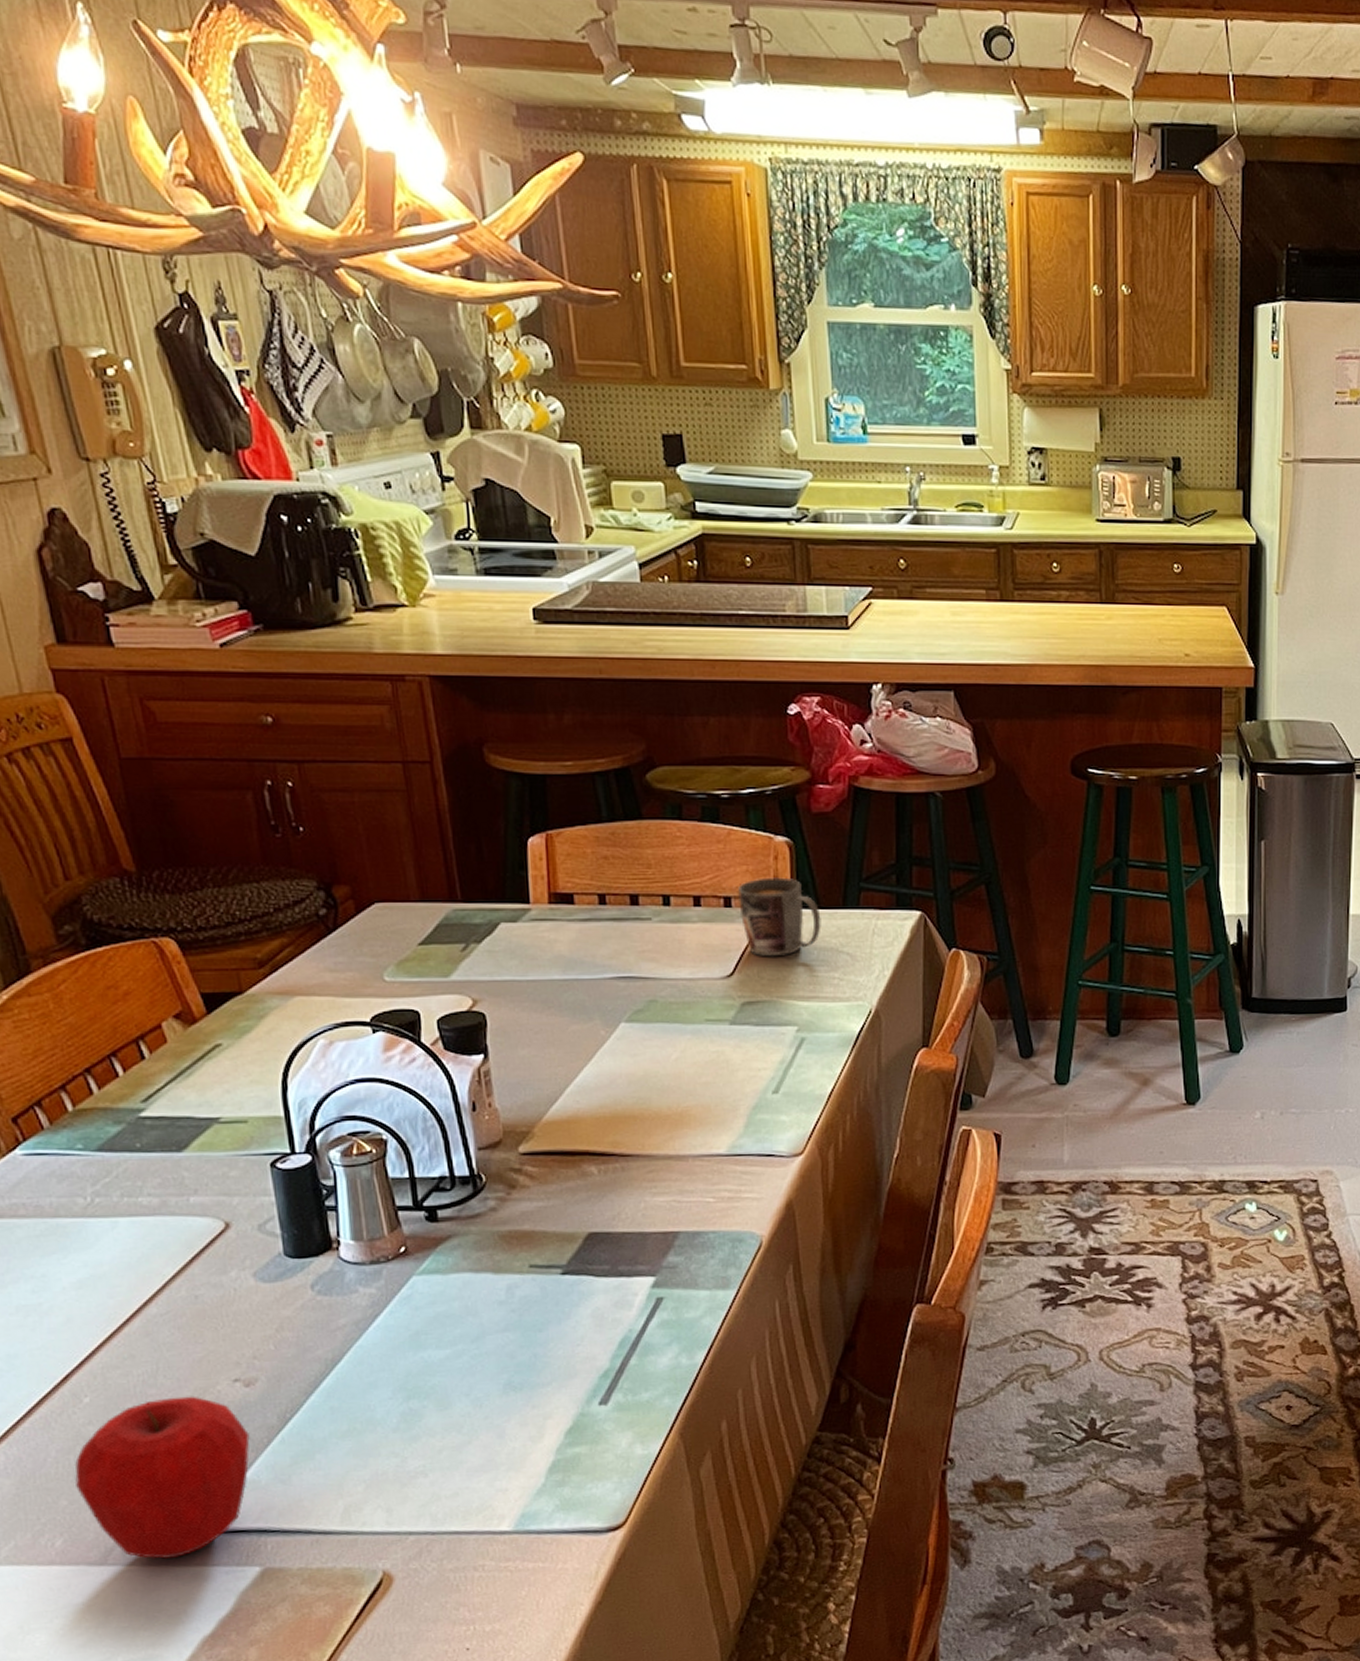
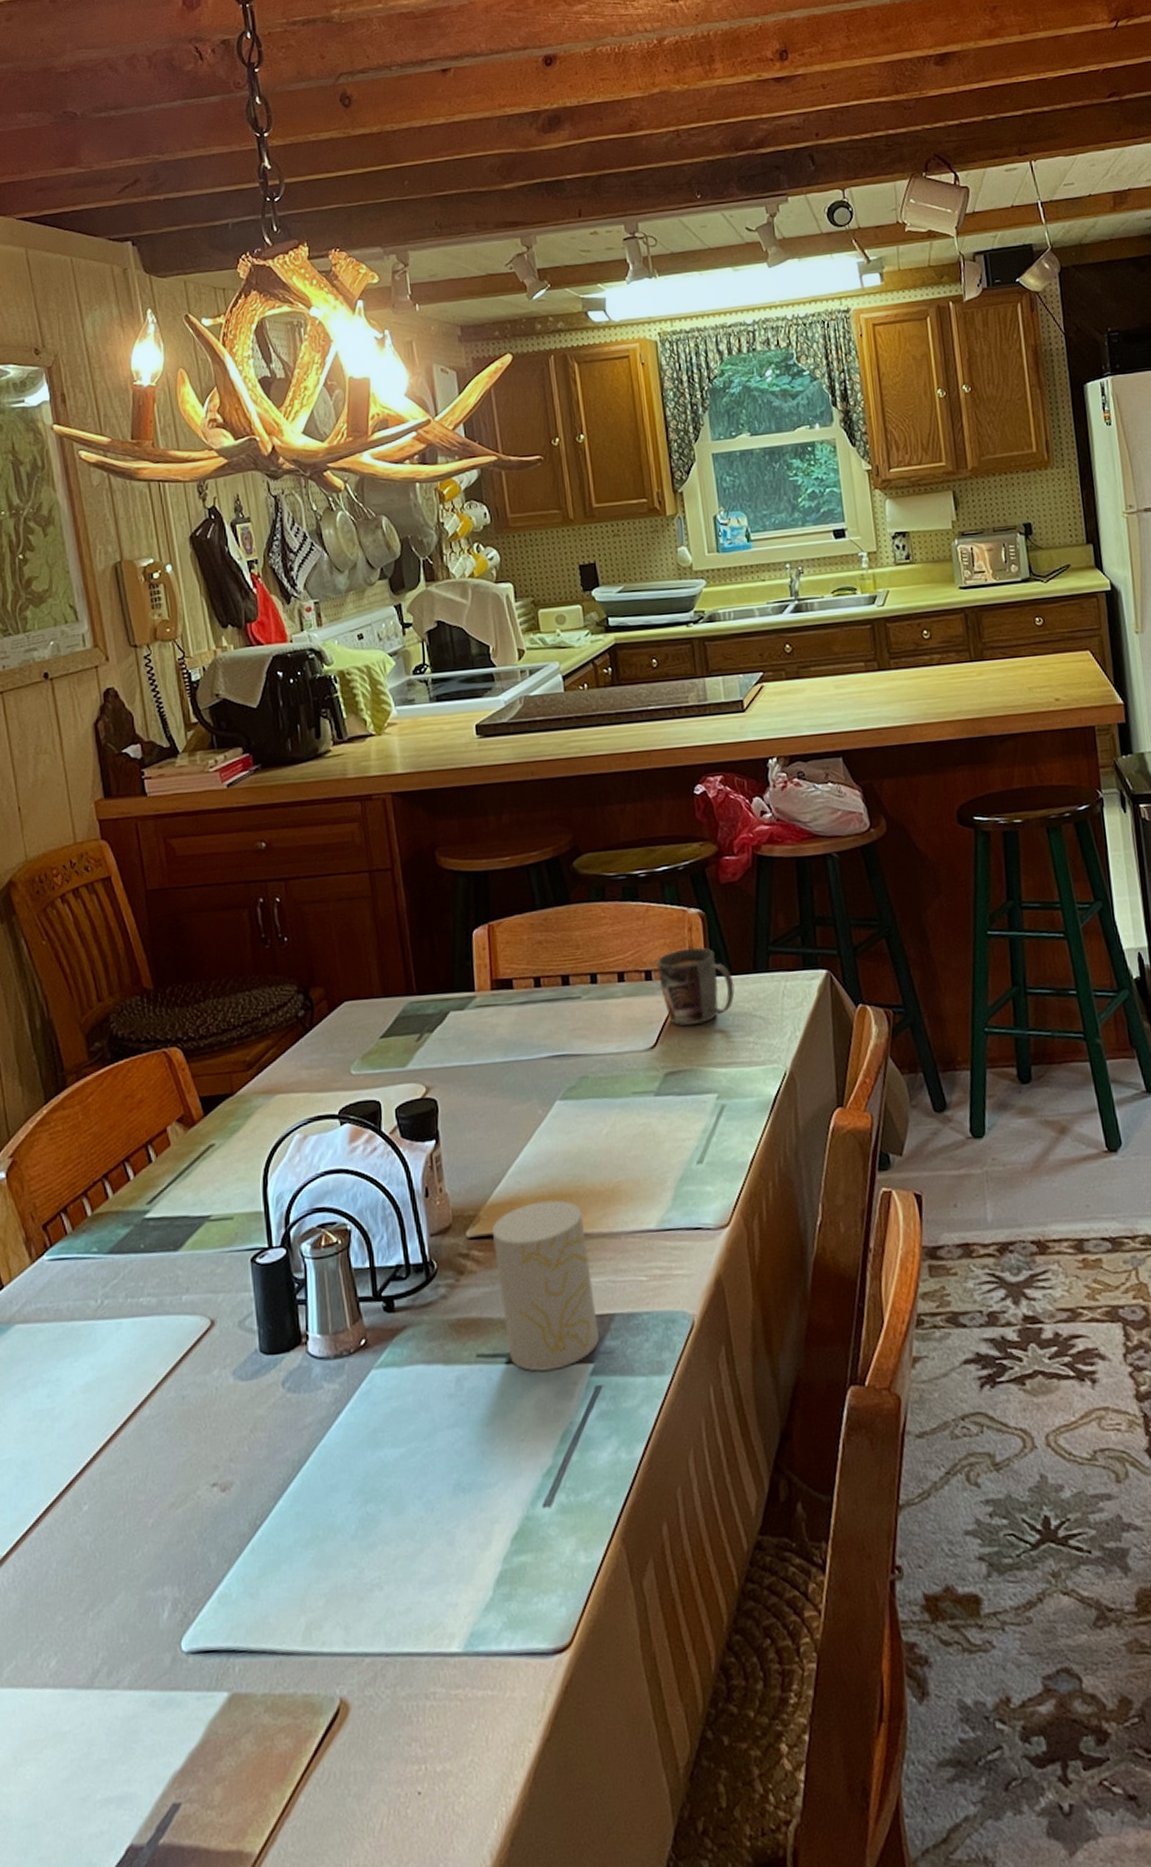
apple: present [74,1396,250,1559] -> none [70,1502,224,1682]
cup: none [547,1121,662,1283] -> present [491,1200,599,1372]

